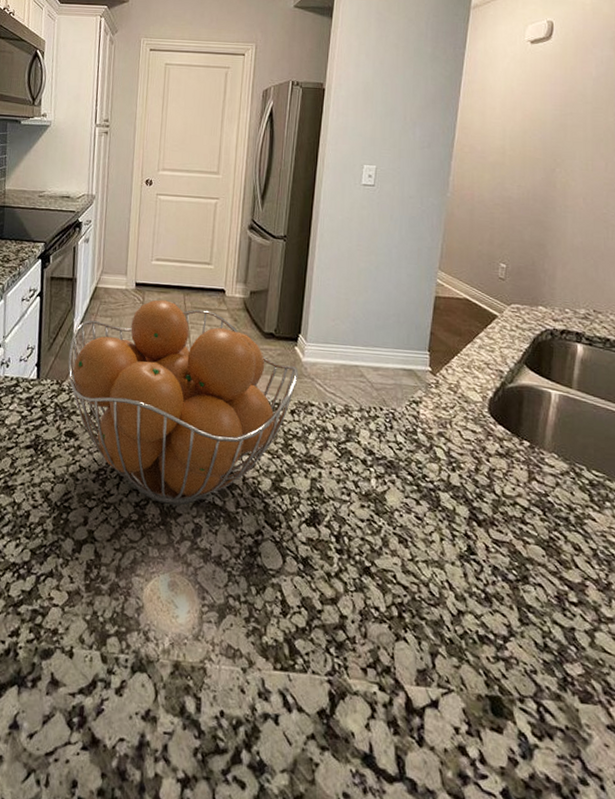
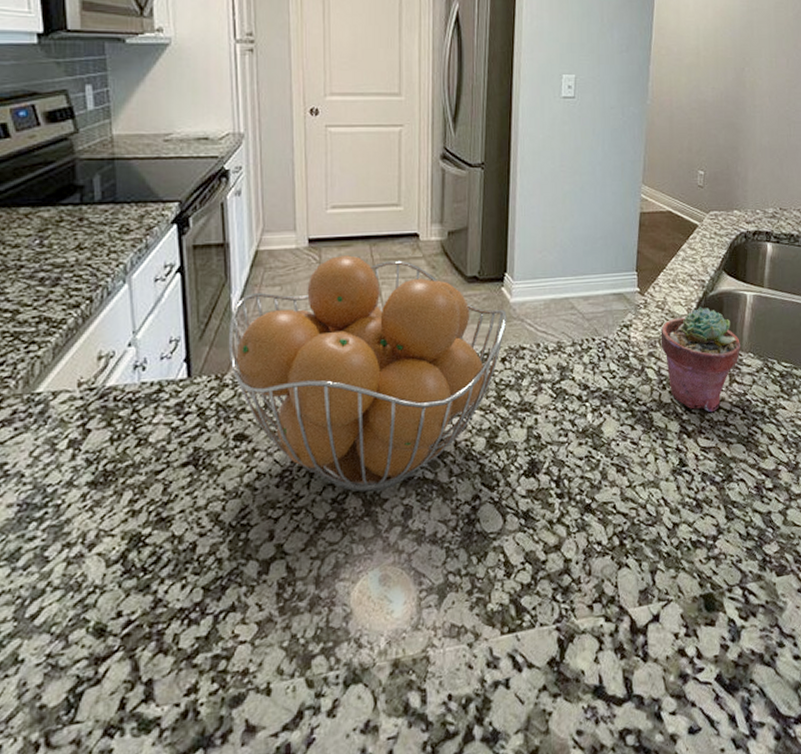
potted succulent: none [452,396,543,506] -> present [660,307,741,412]

